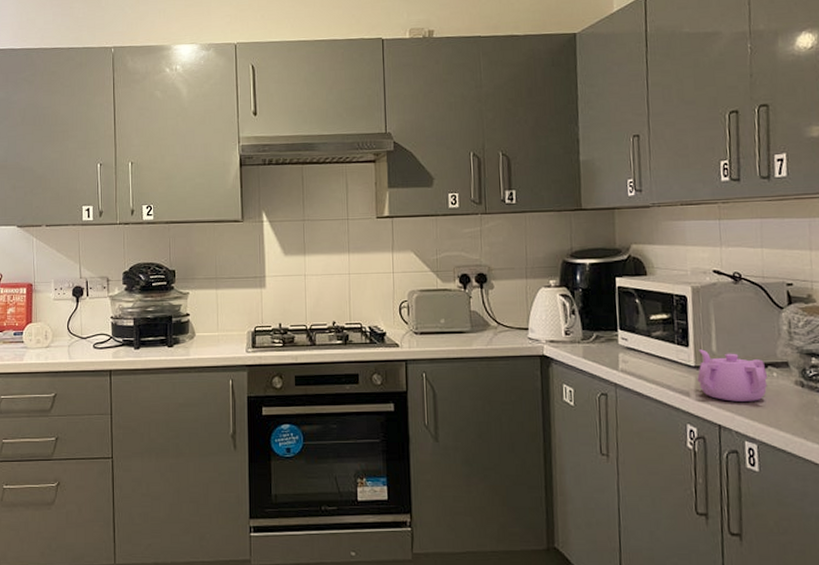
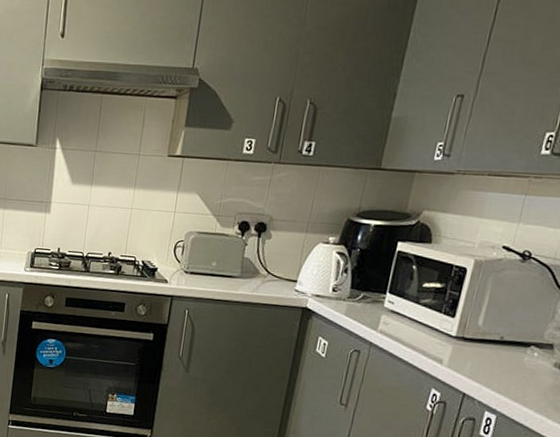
teapot: present [697,349,768,402] -> none [454,321,529,377]

